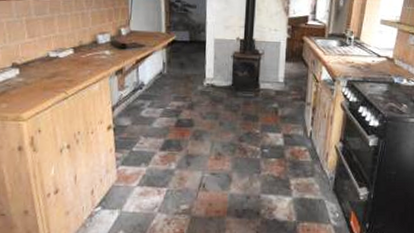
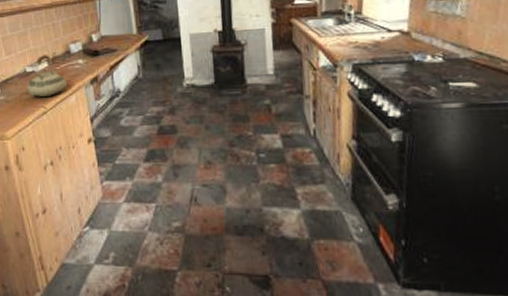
teakettle: none [48,42,92,84] -> present [27,55,68,98]

